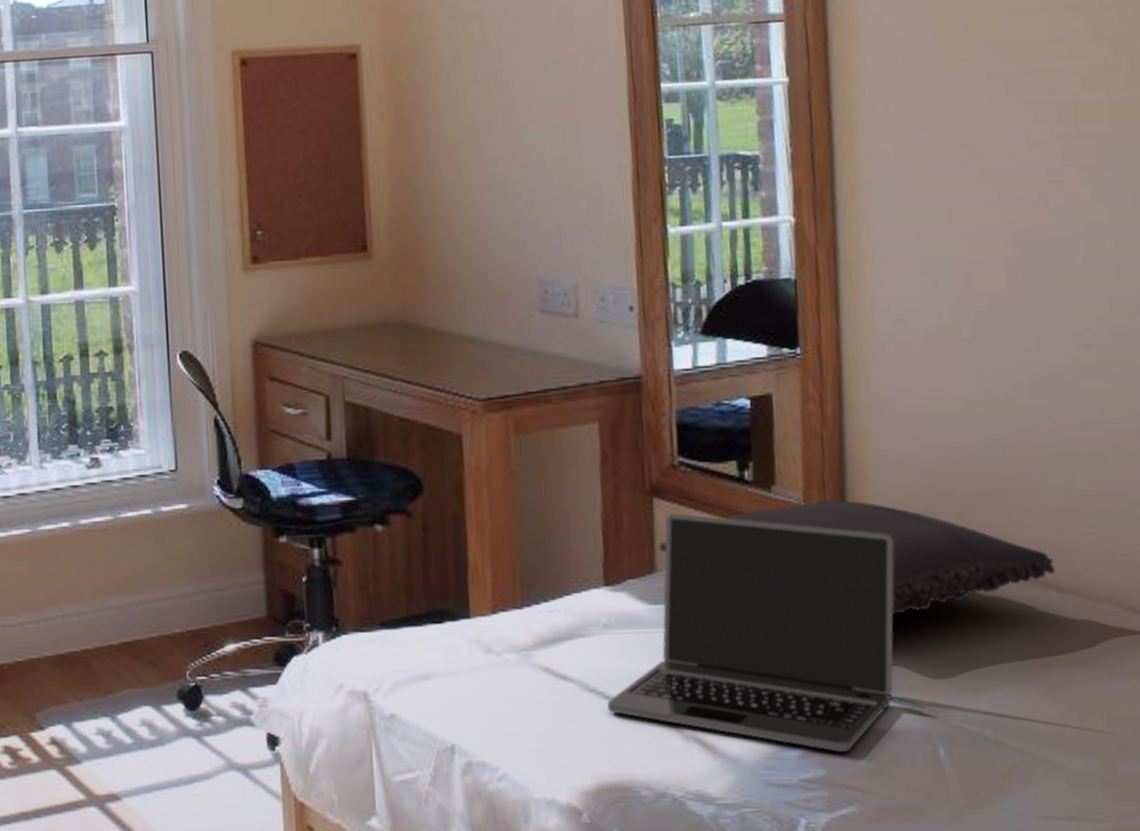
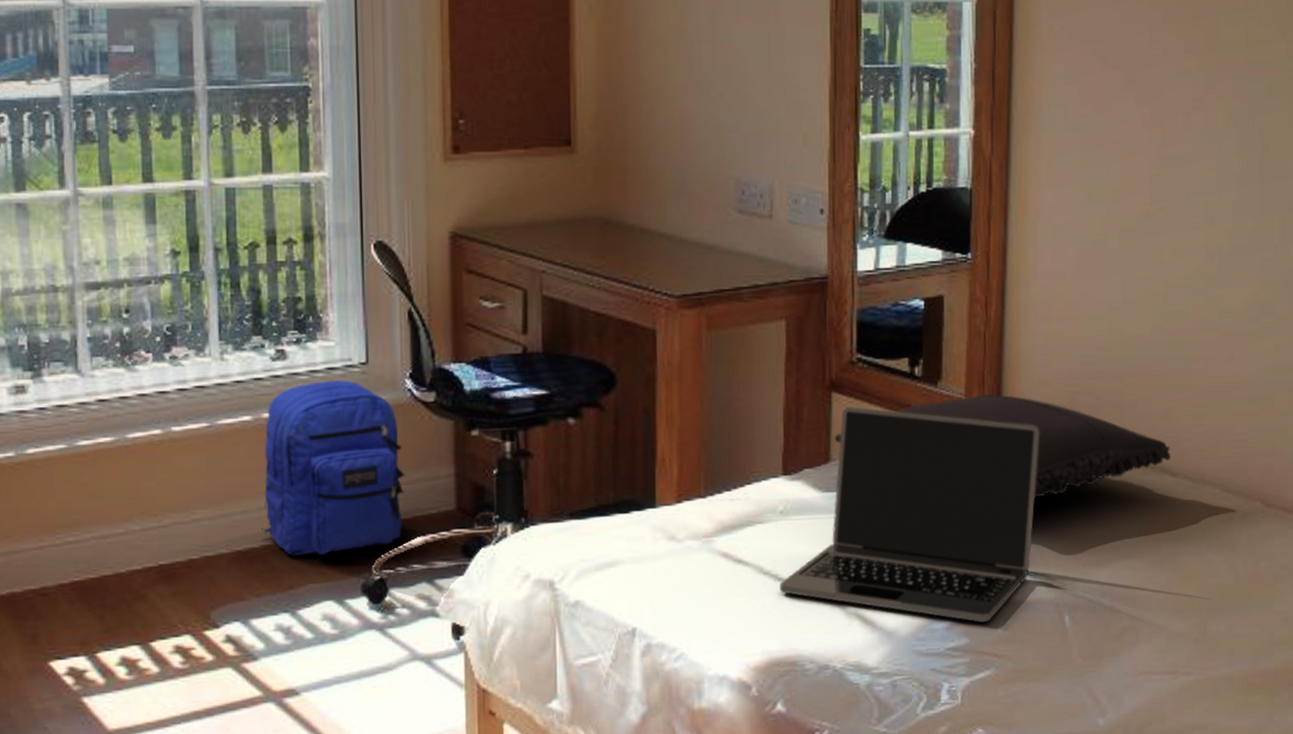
backpack: none [81,487,216,661] -> present [261,379,405,556]

